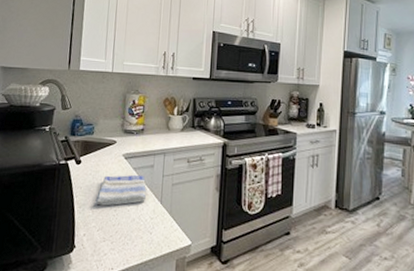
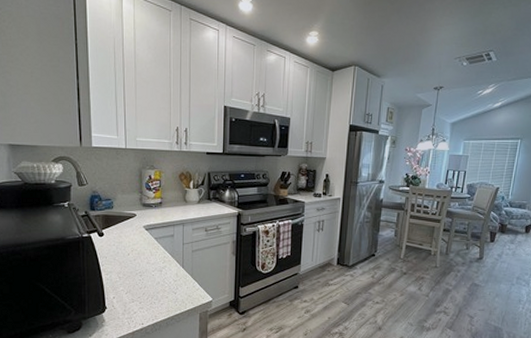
dish towel: present [94,174,146,206] -> none [120,244,168,272]

